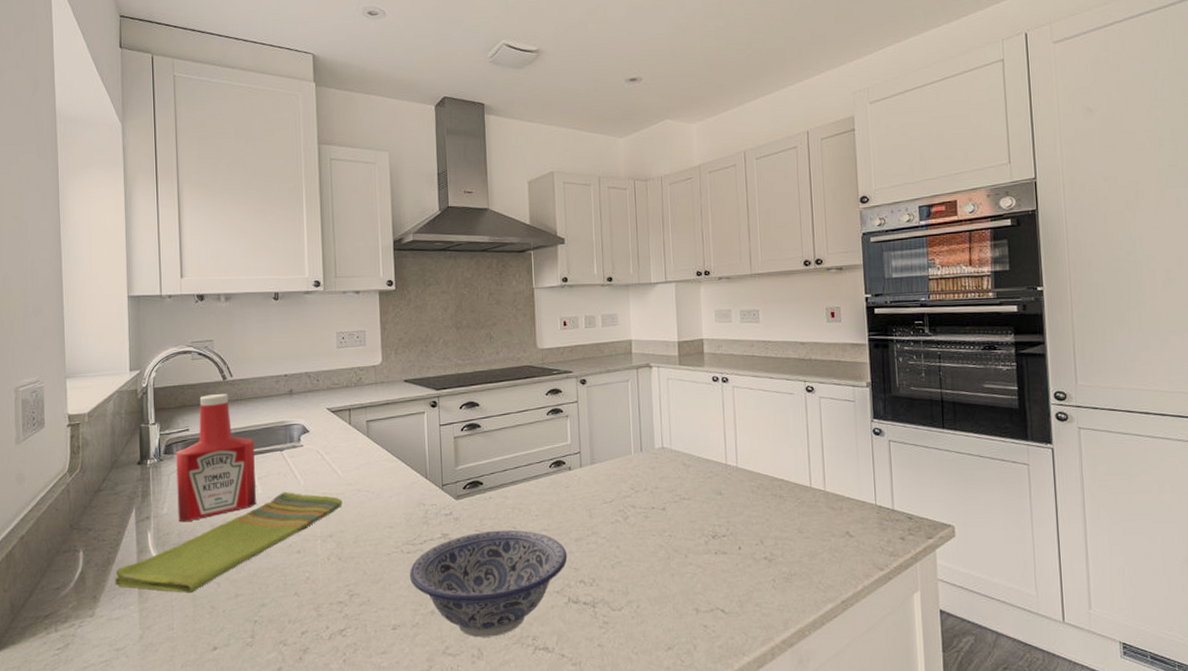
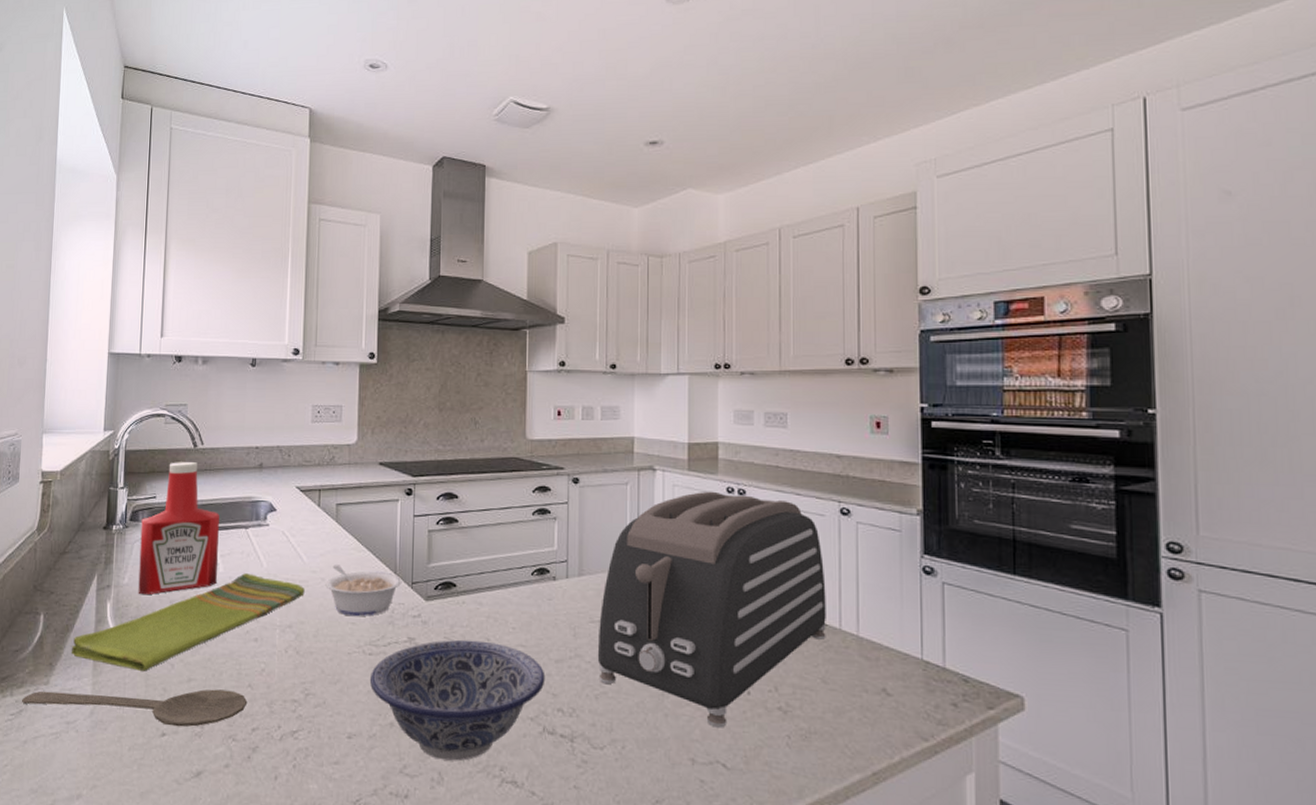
wooden spoon: none [68,600,295,640] -> present [22,689,248,727]
legume: none [361,476,433,521] -> present [325,565,402,617]
toaster: none [611,381,800,580] -> present [597,491,826,728]

